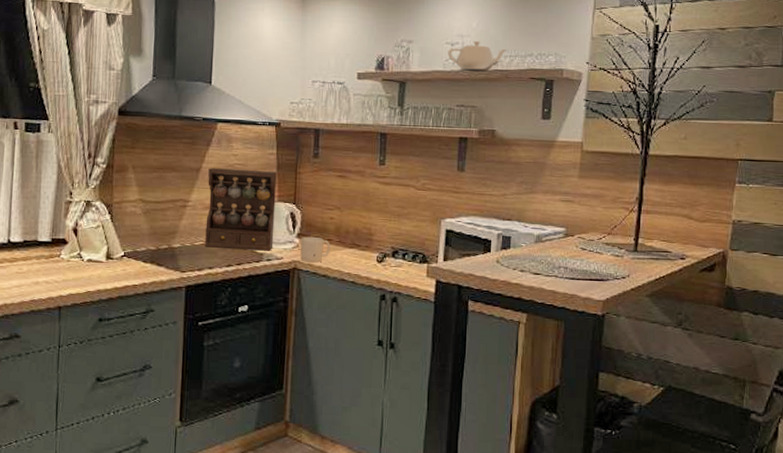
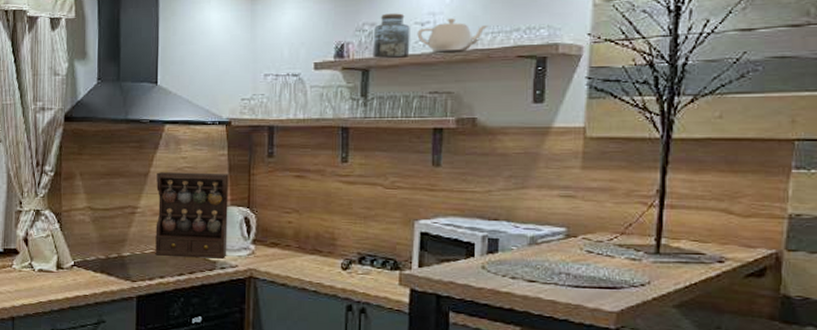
mug: present [300,236,331,263] -> none [256,242,289,271]
jar: none [409,33,442,74] -> present [373,13,410,59]

